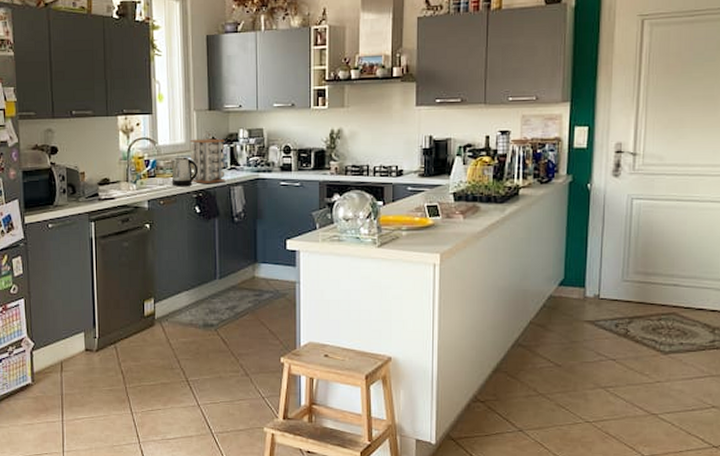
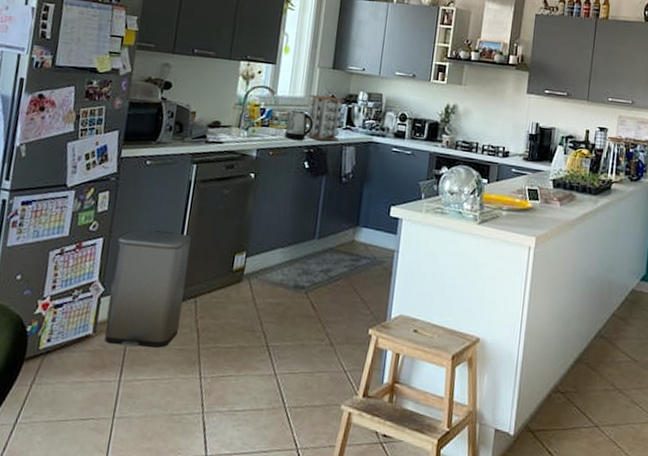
pedal bin: none [37,287,106,392] -> present [104,229,191,348]

